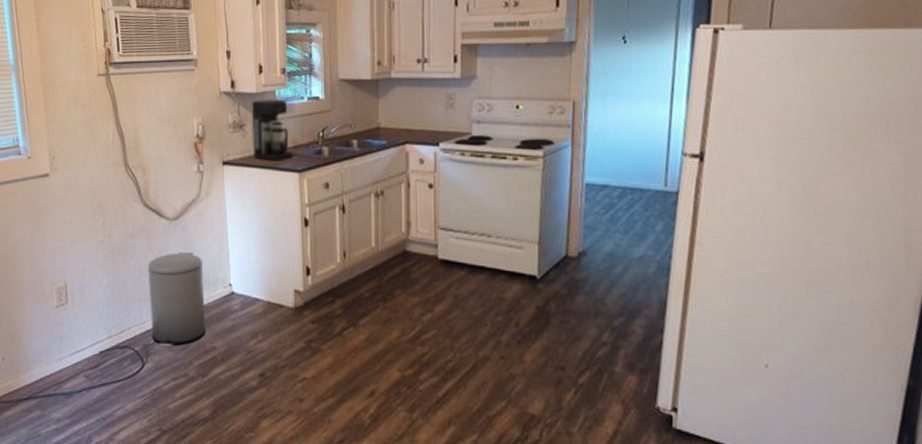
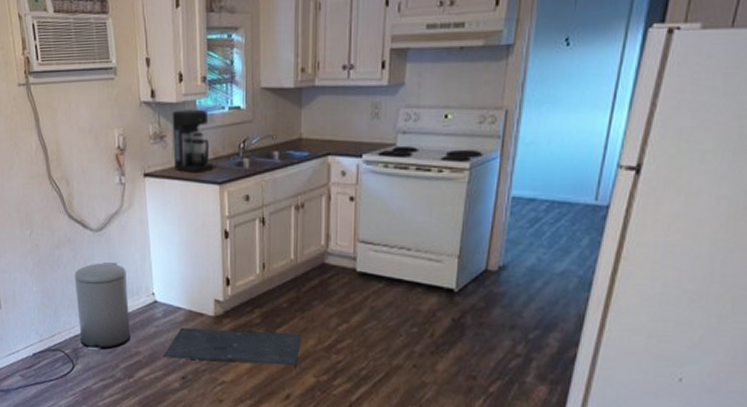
door mat: none [240,321,385,359] -> present [163,328,302,366]

